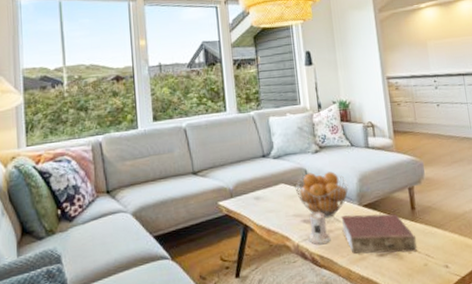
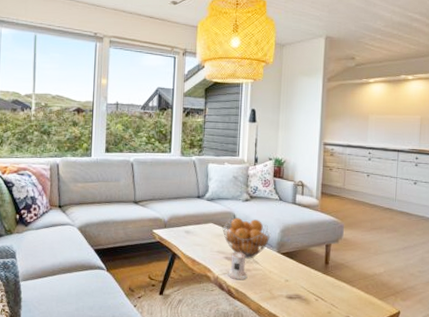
book: present [341,213,417,254] -> none [259,259,324,300]

